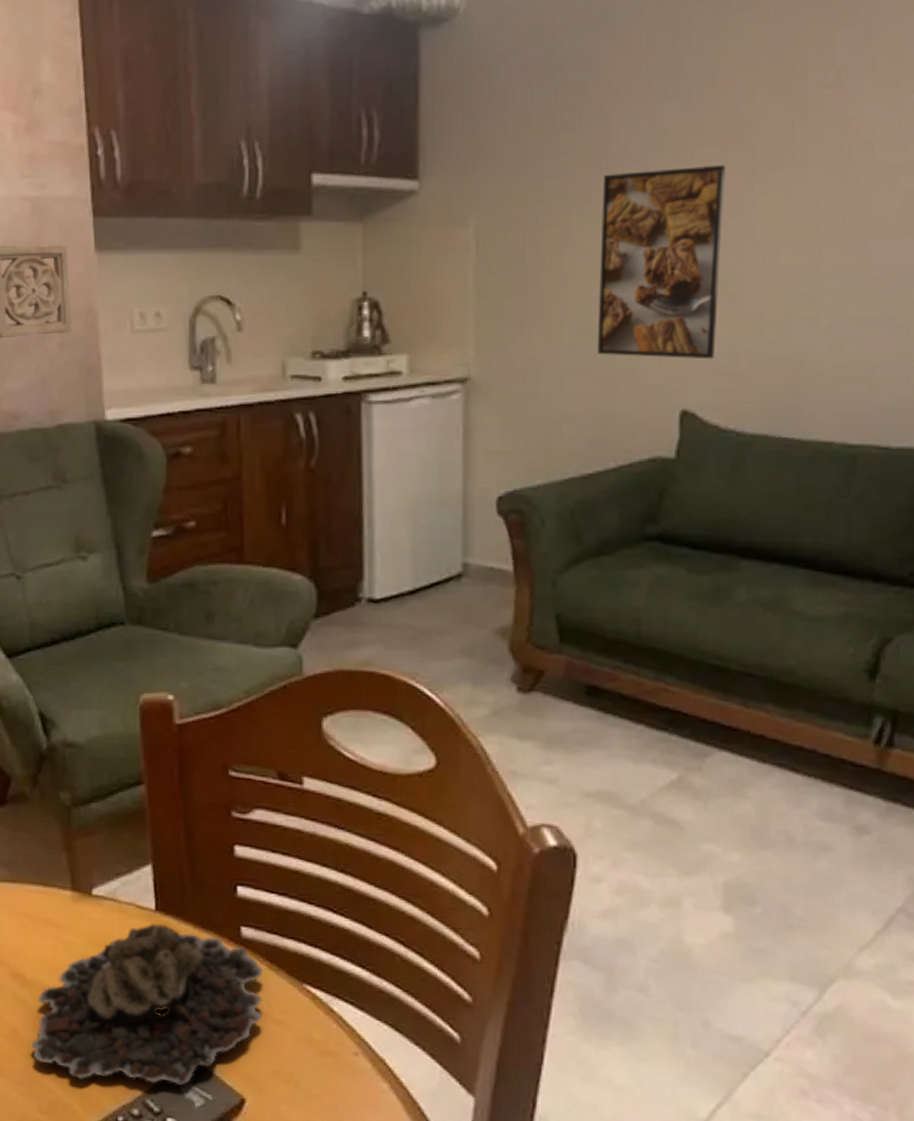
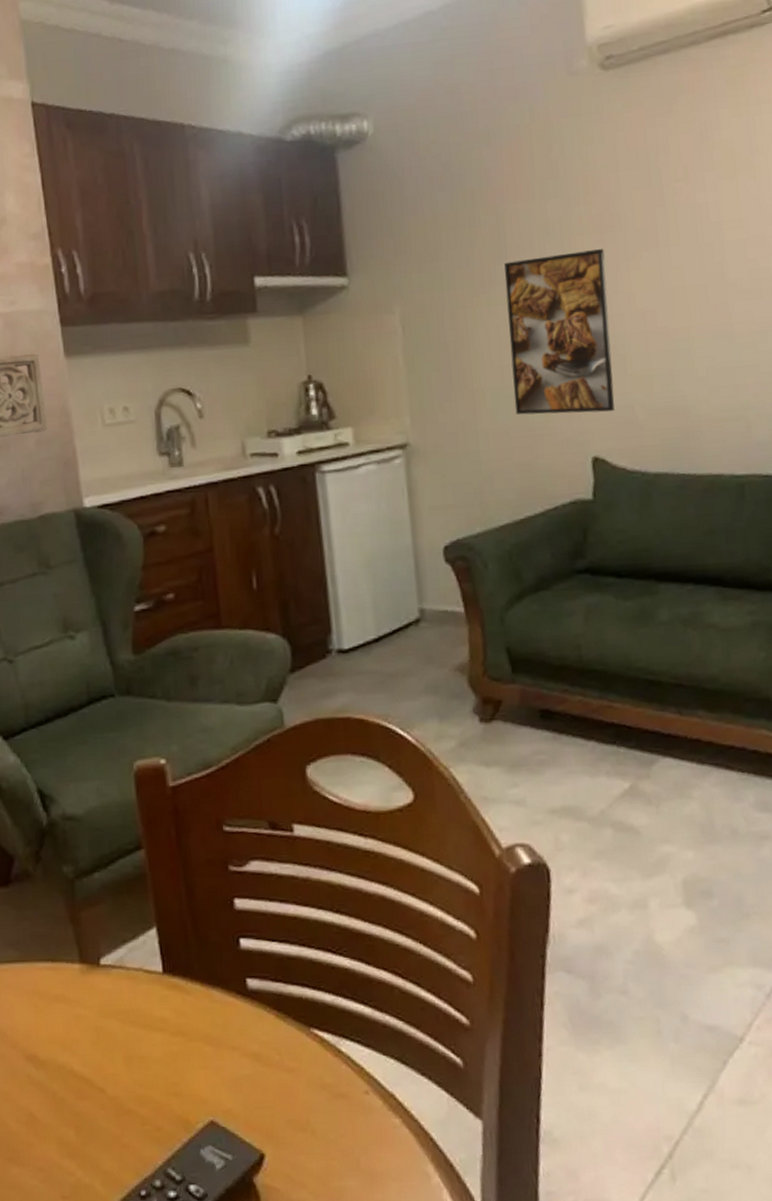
succulent plant: present [31,923,262,1085] -> none [49,985,274,1157]

